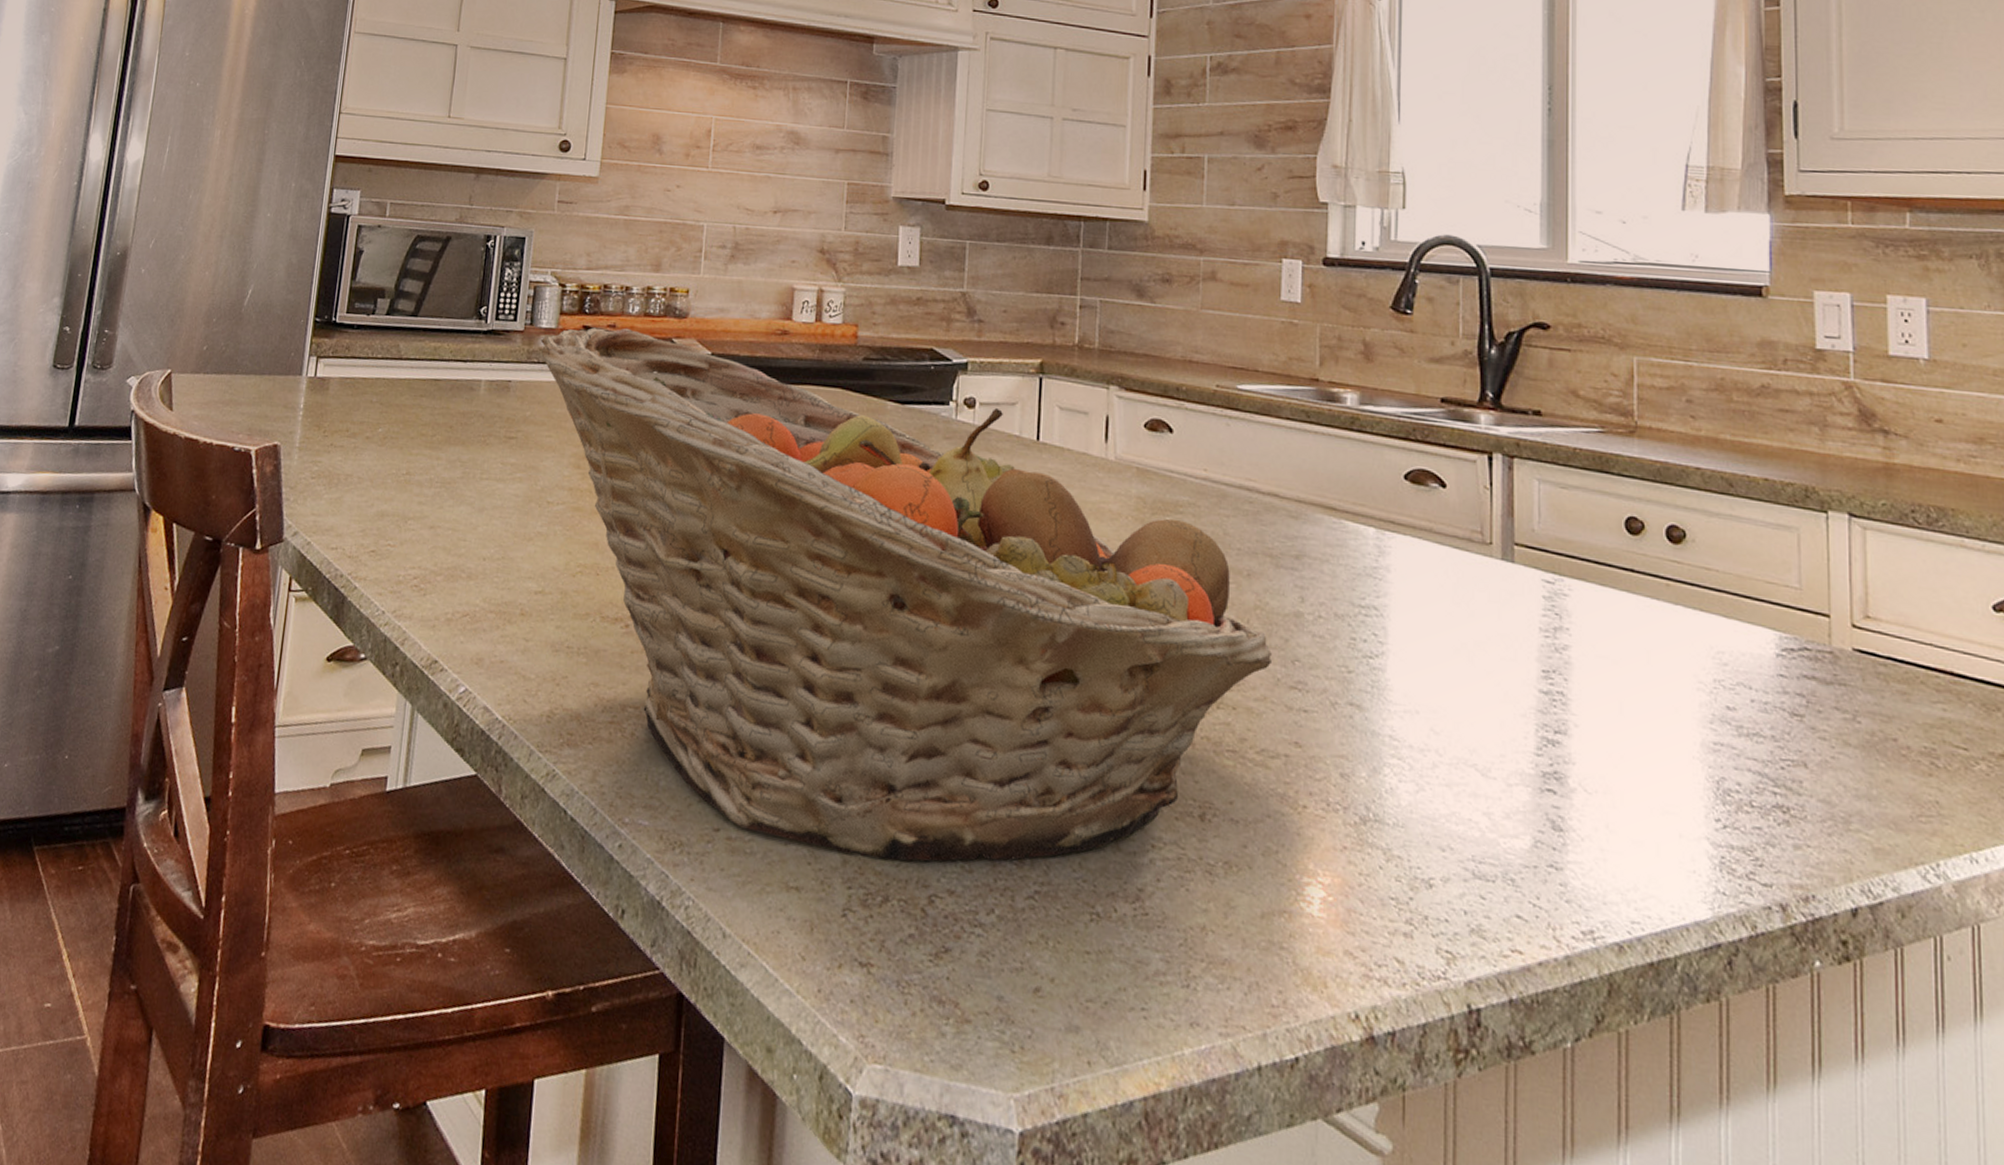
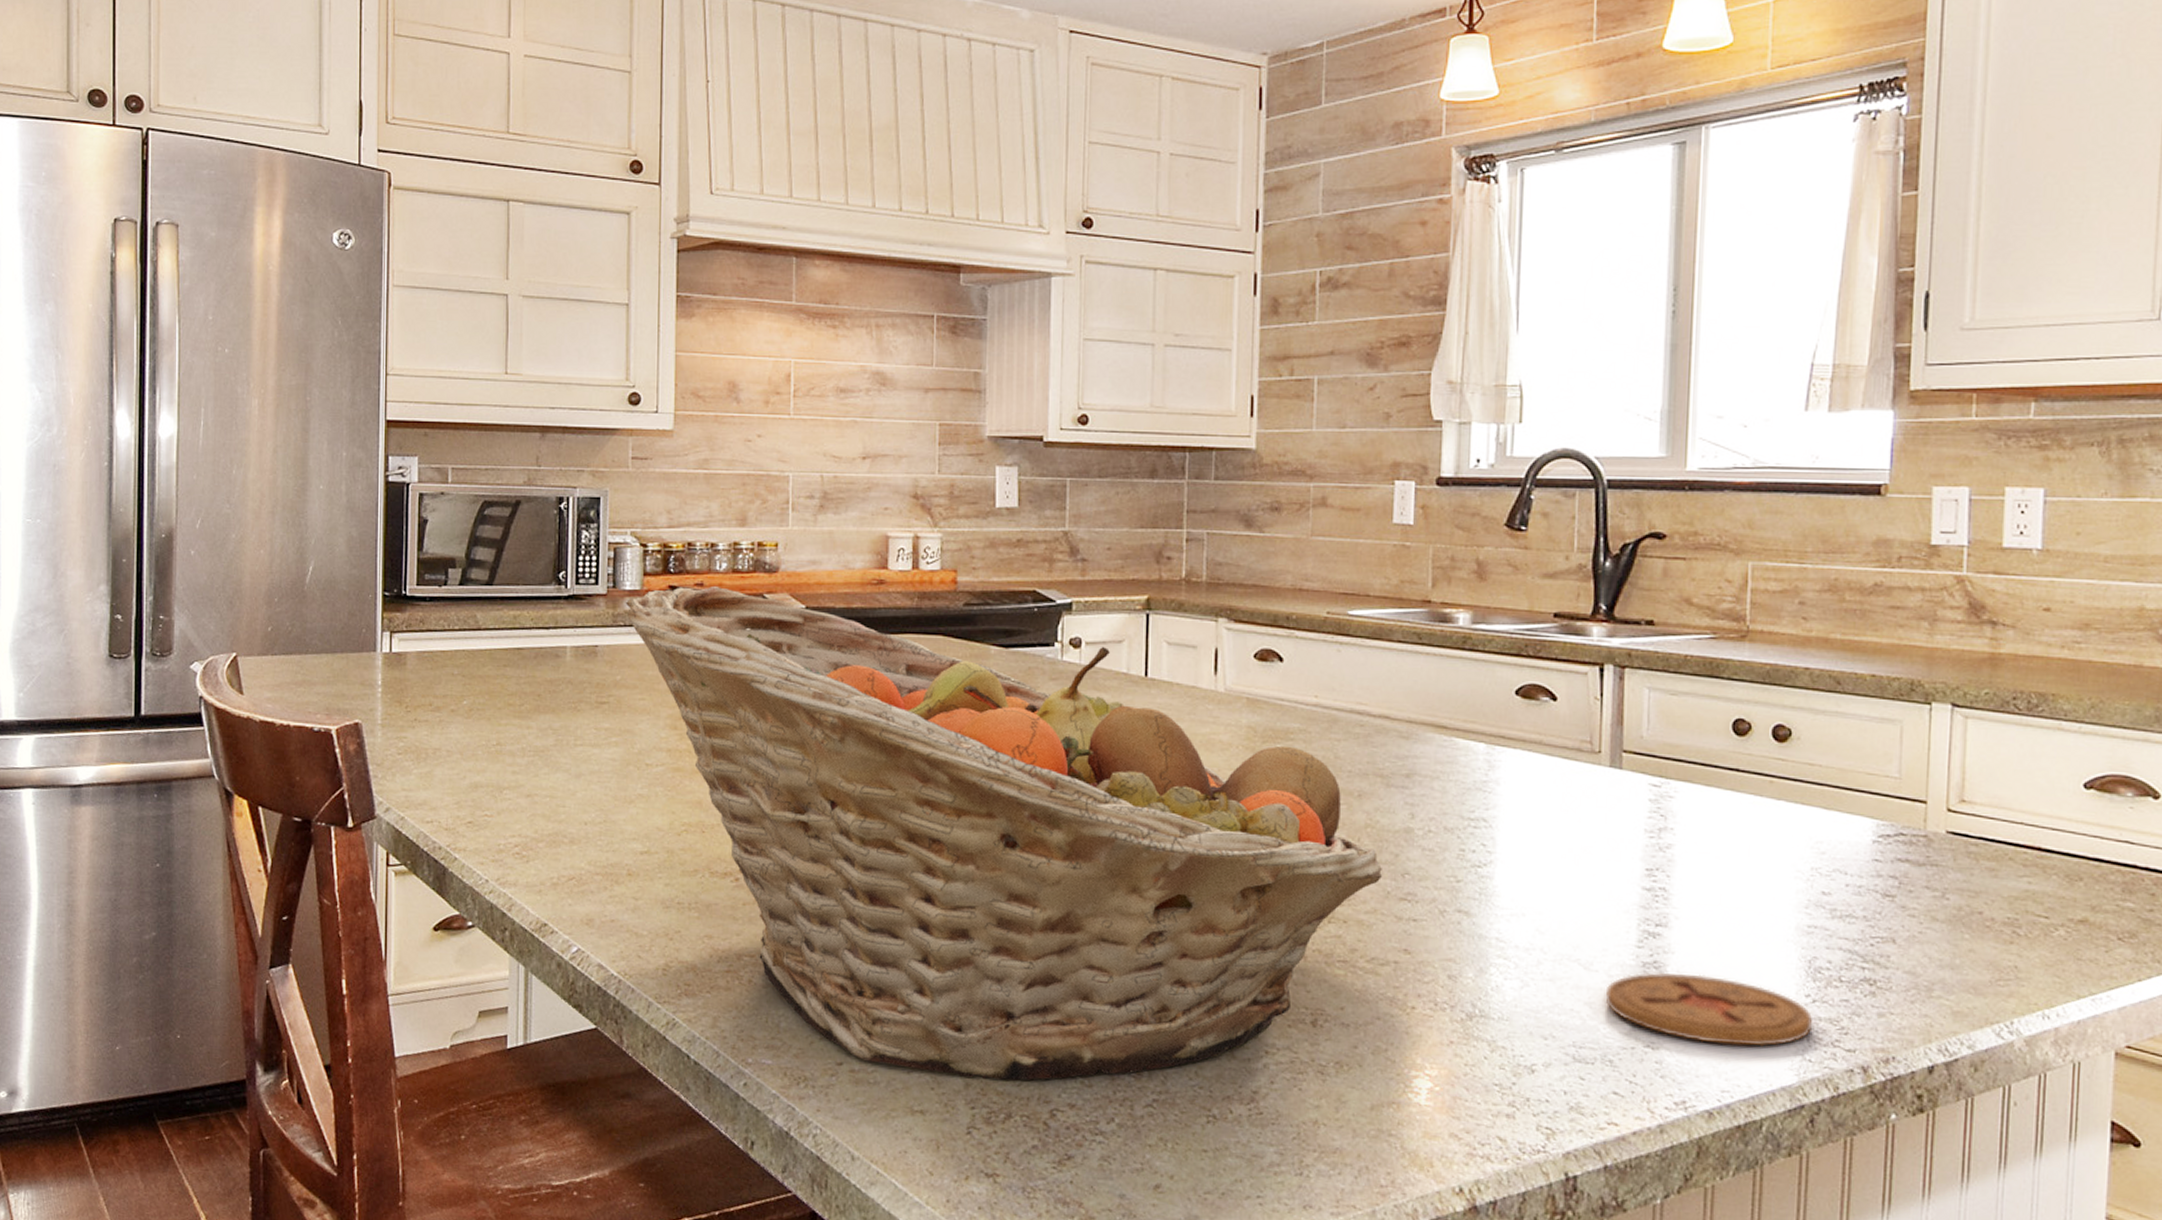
coaster: none [1504,783,1725,875] -> present [1605,972,1813,1047]

